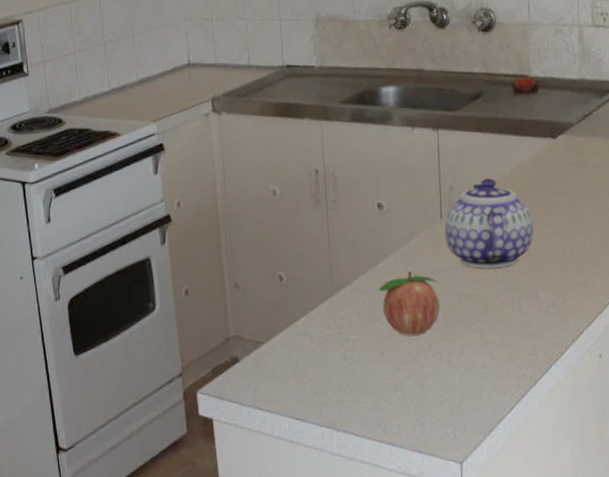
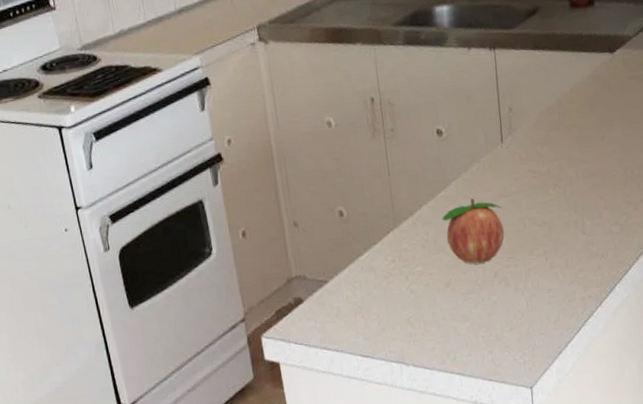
teapot: present [444,178,534,269] -> none [505,98,595,191]

